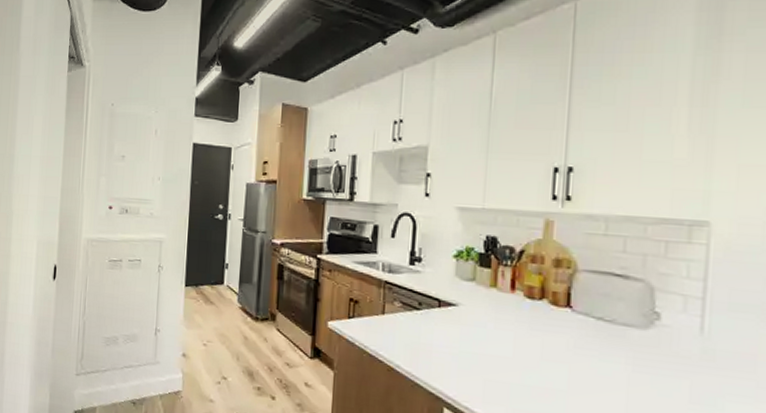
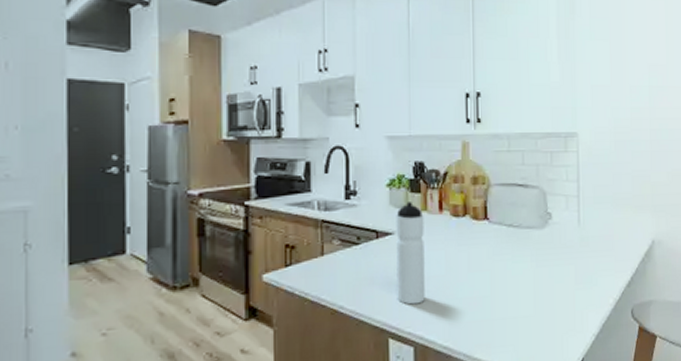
water bottle: none [456,276,493,381] -> present [396,202,425,305]

